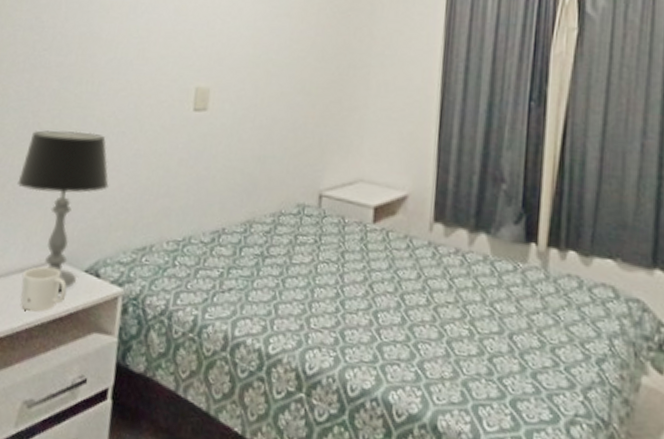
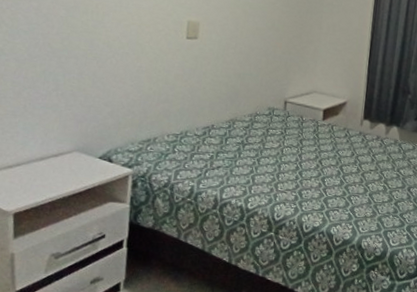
table lamp: present [17,130,109,291] -> none [32,49,116,173]
mug: present [21,266,68,313] -> none [42,155,84,190]

